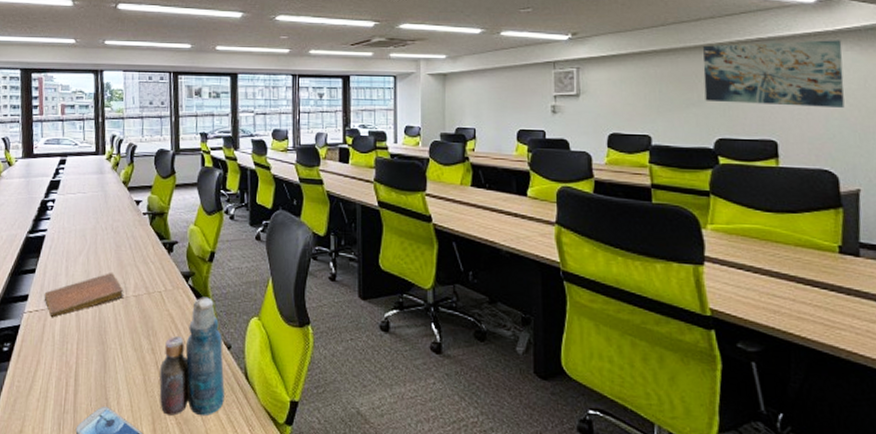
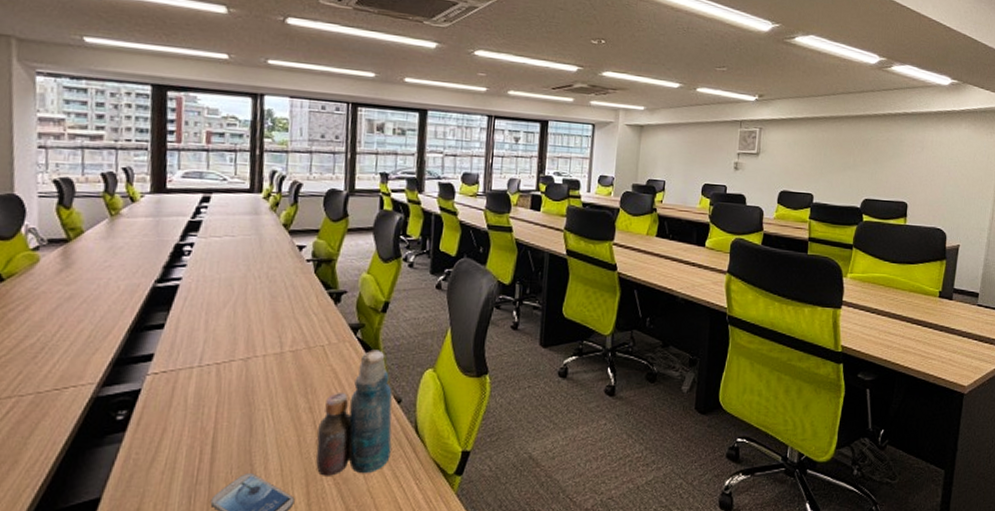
notebook: present [44,273,124,317] -> none [174,326,279,378]
wall art: present [703,40,845,109] -> none [859,115,963,177]

